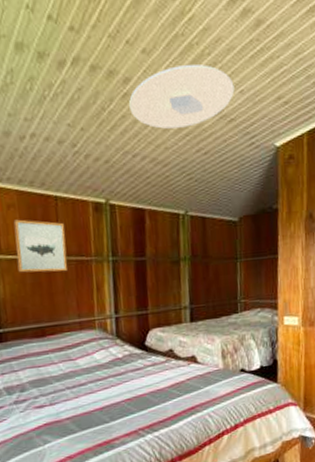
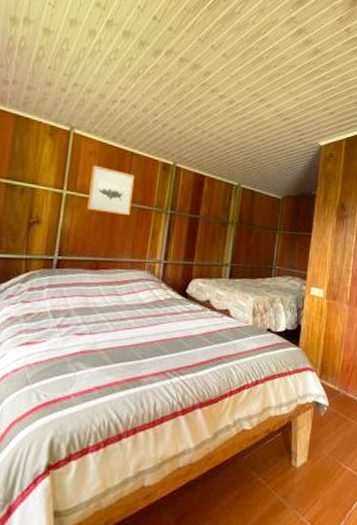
ceiling light: present [129,65,235,129] -> none [206,70,292,118]

